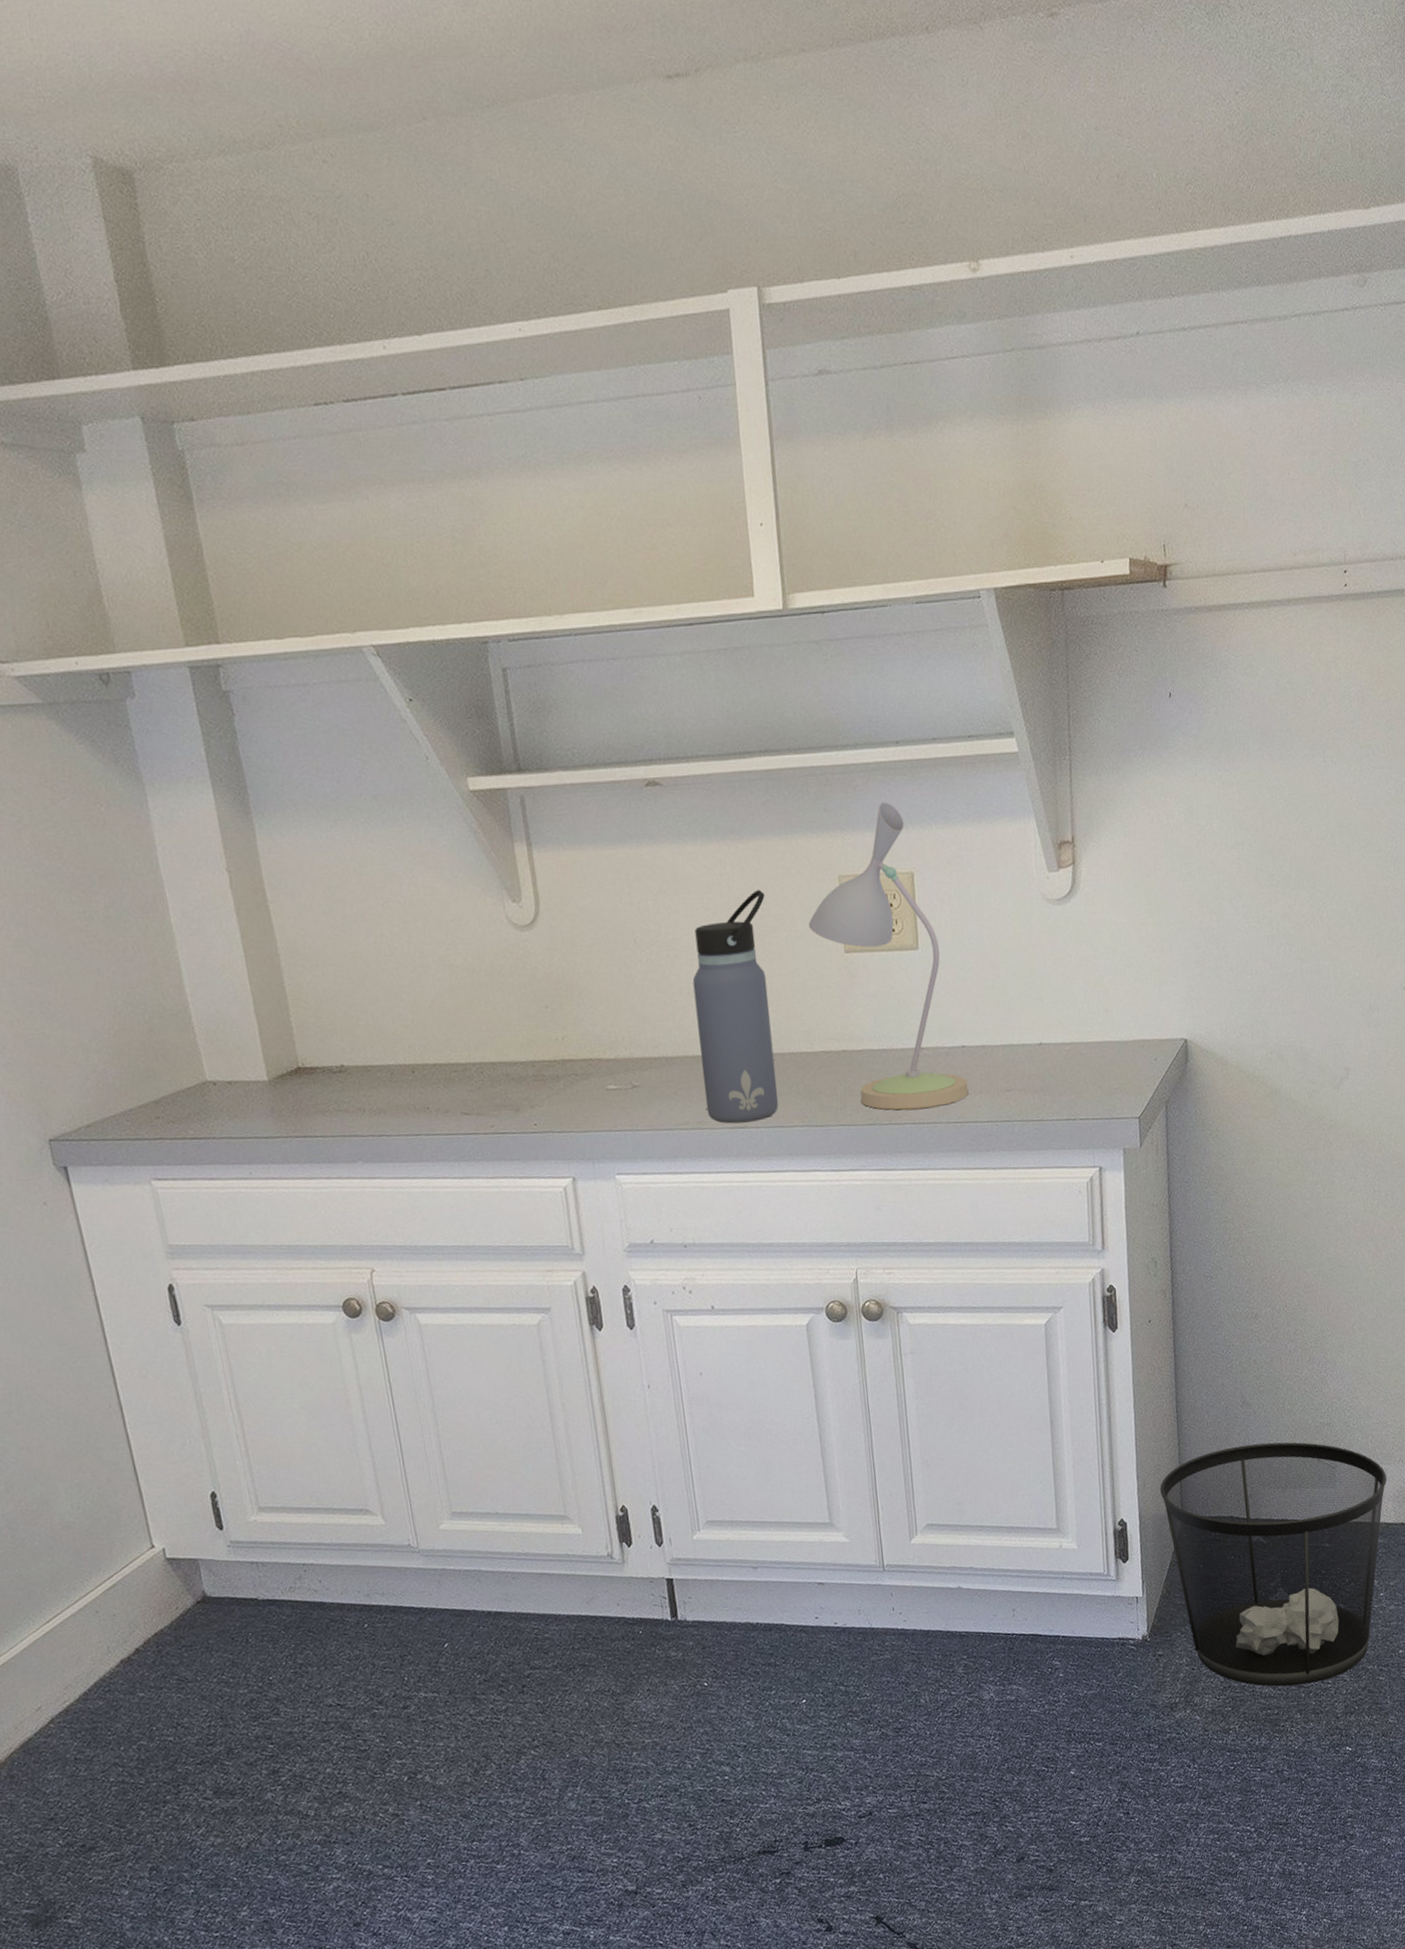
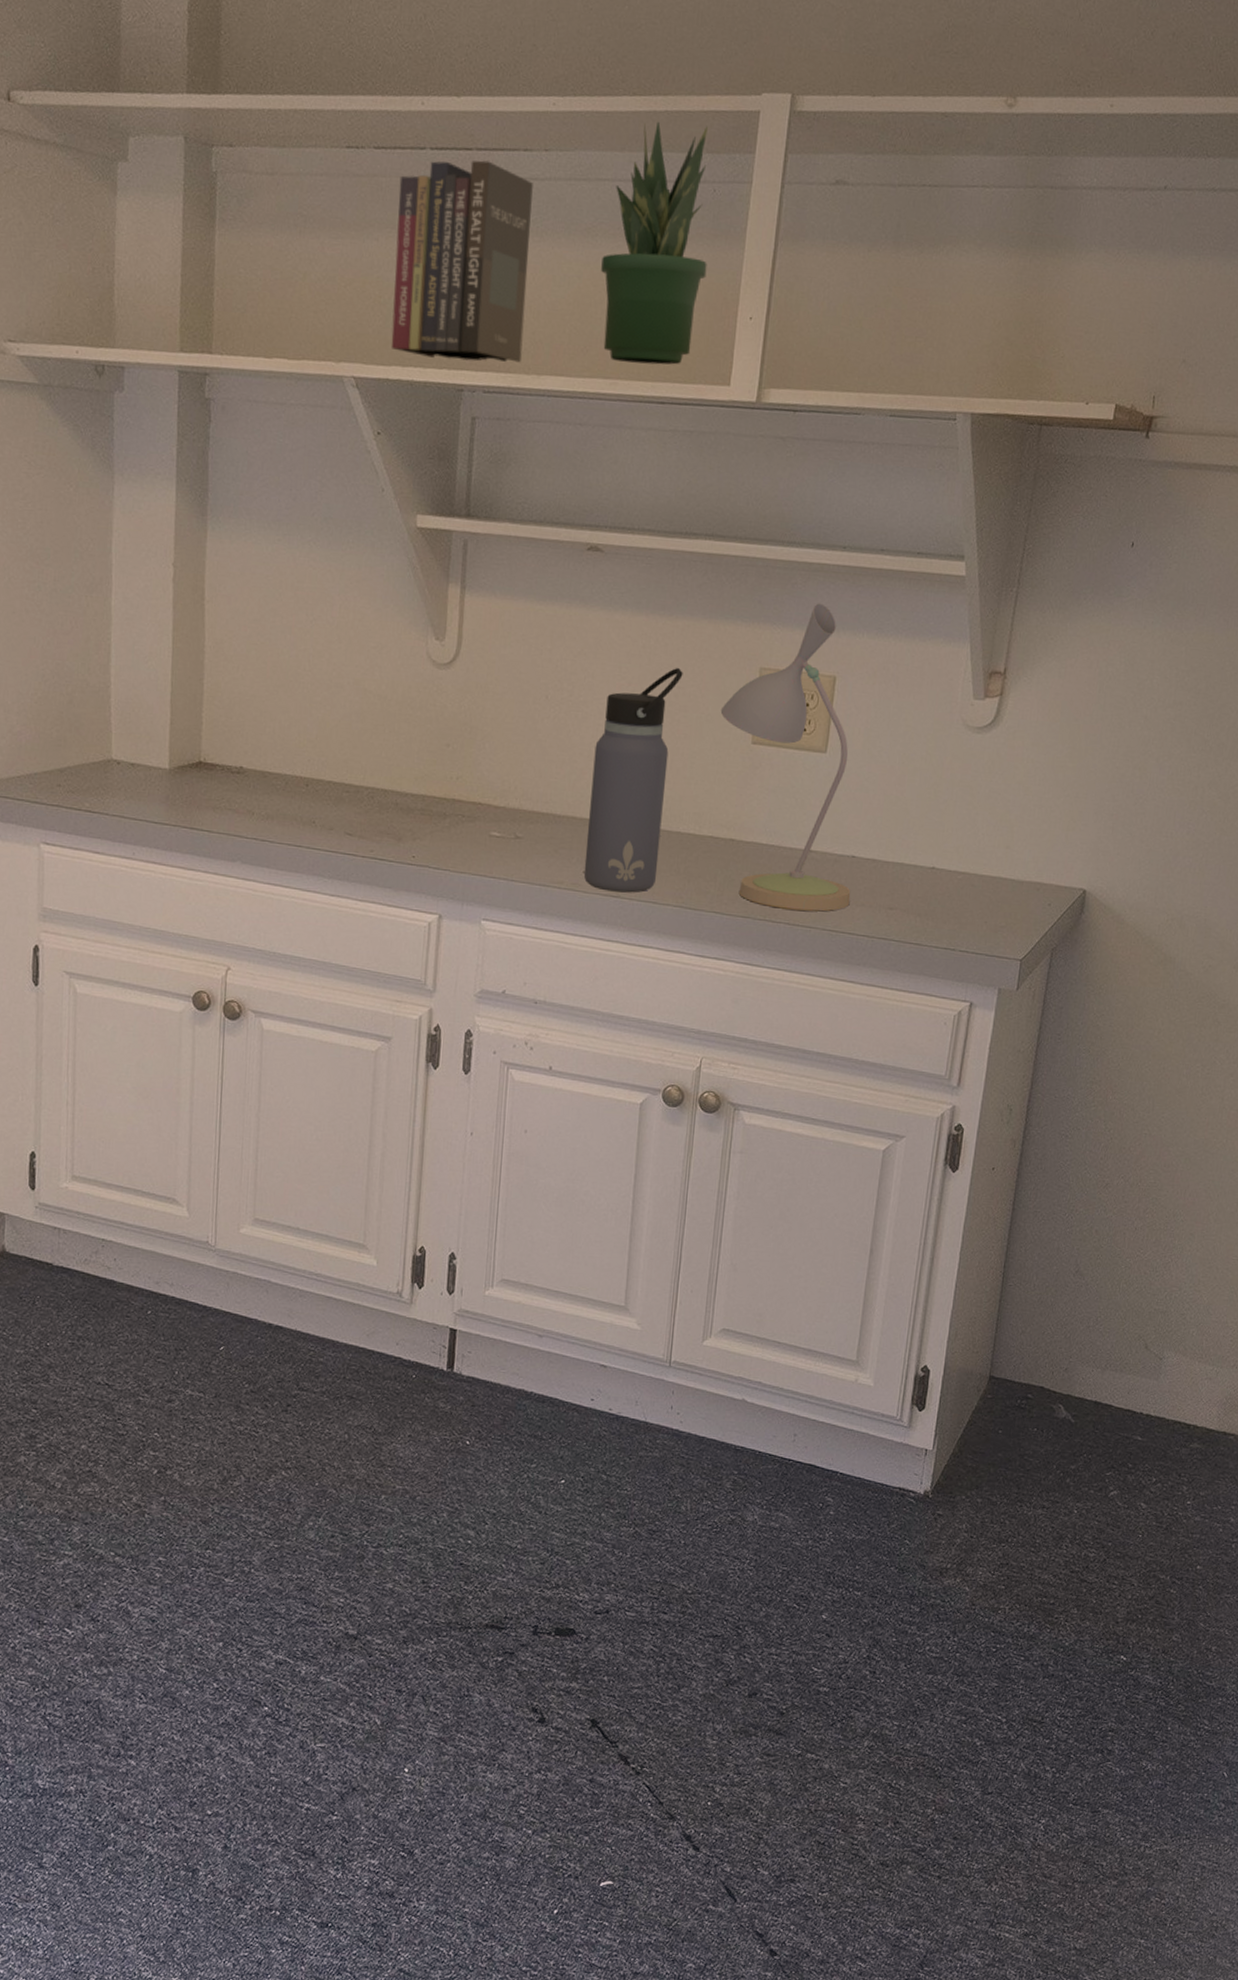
books: none [376,399,541,614] -> present [390,160,533,363]
planter: none [600,332,709,588] -> present [601,121,708,365]
waste bin: present [1160,1442,1387,1687] -> none [971,1315,1217,1580]

